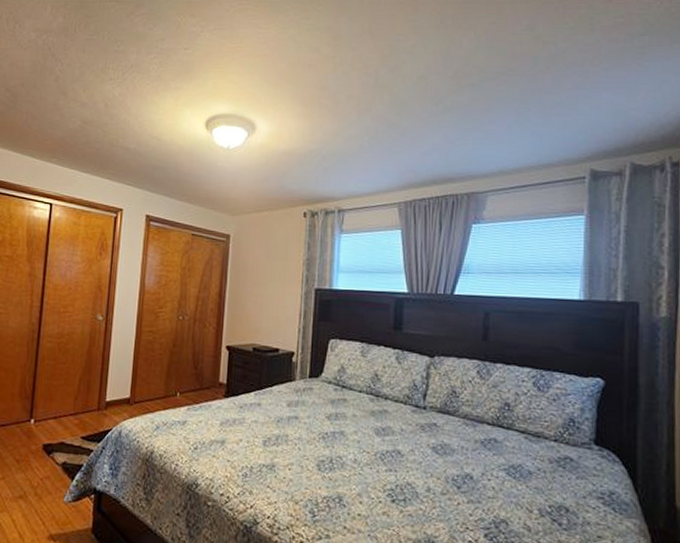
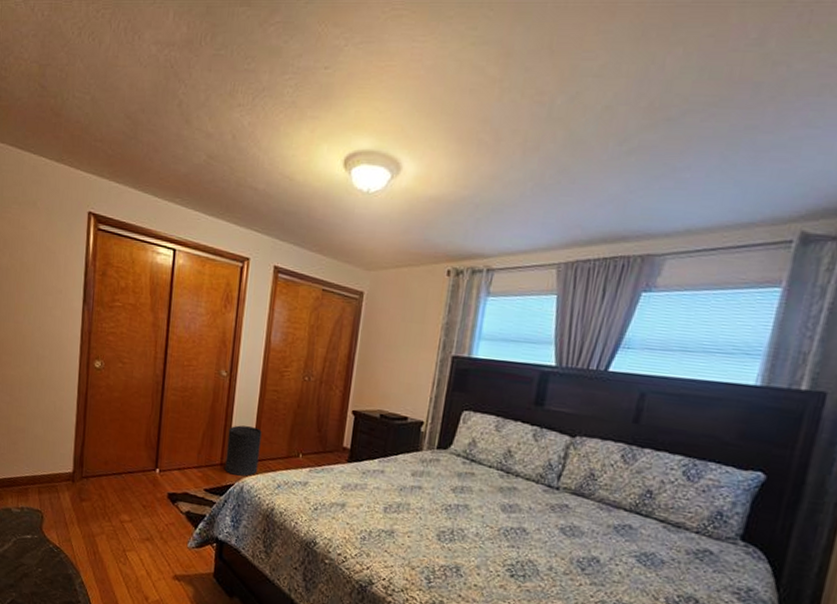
trash can: none [102,368,139,420] -> present [225,425,262,477]

